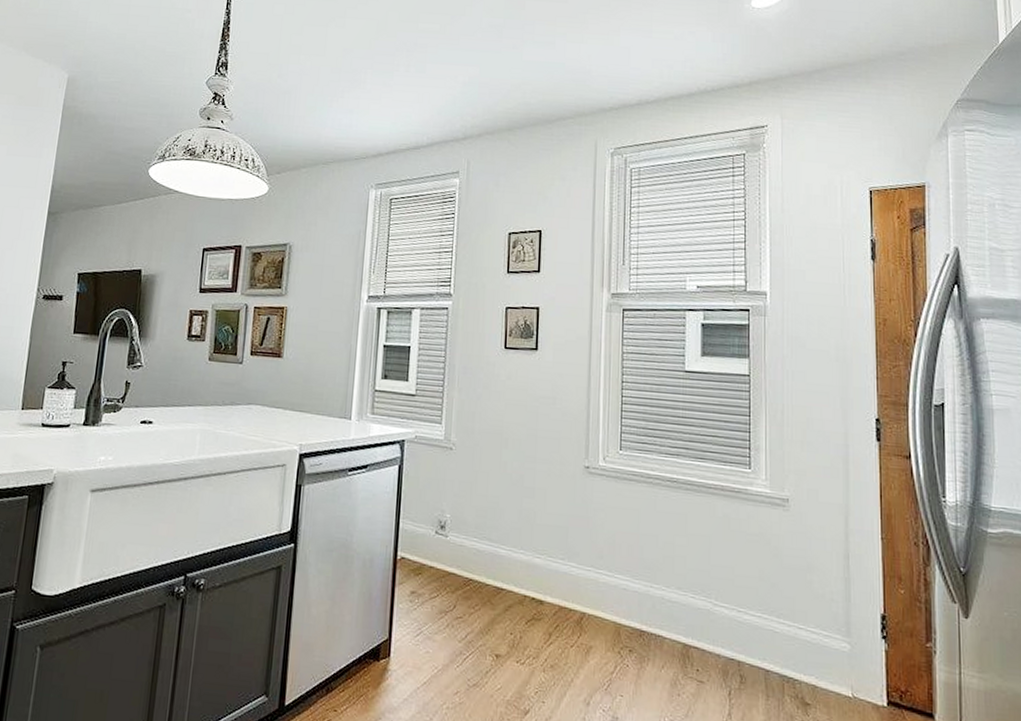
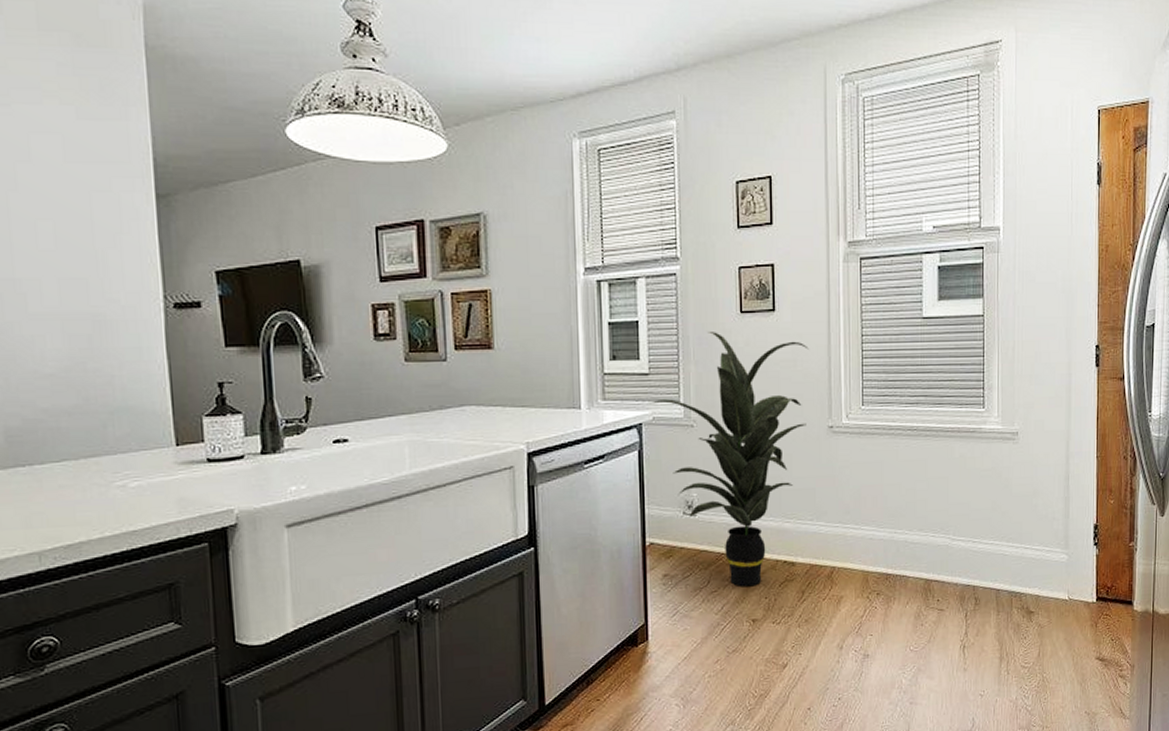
indoor plant: none [413,363,568,619] -> present [650,332,809,587]

